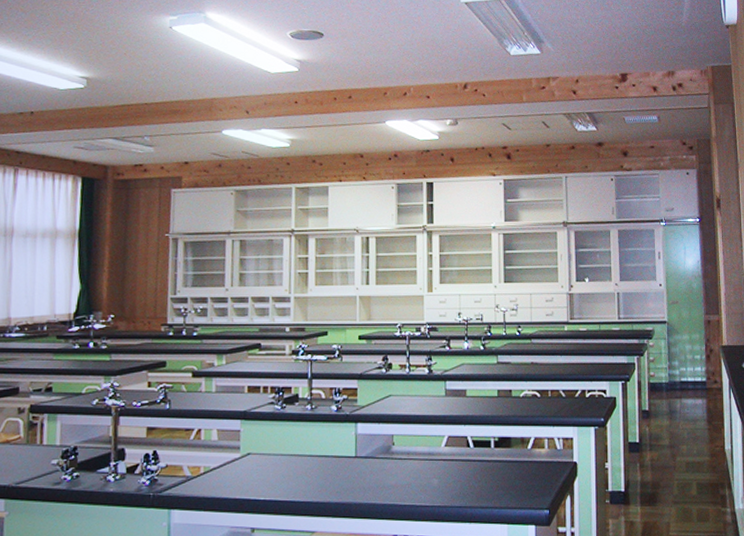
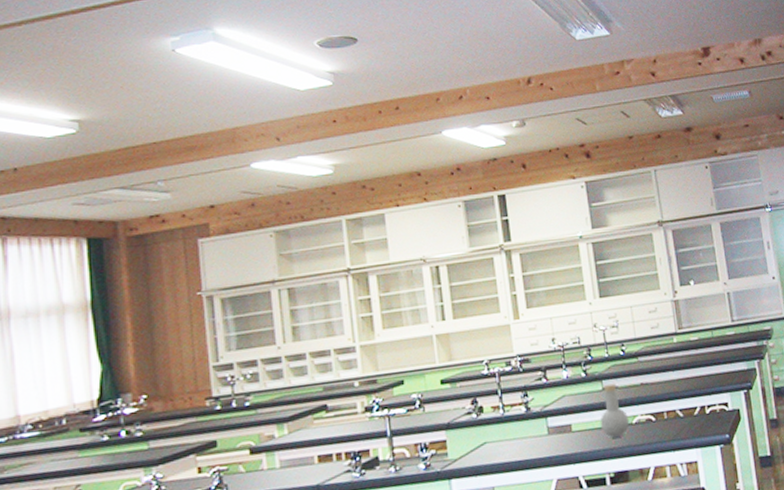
flask: none [491,359,518,407] -> present [600,383,630,438]

